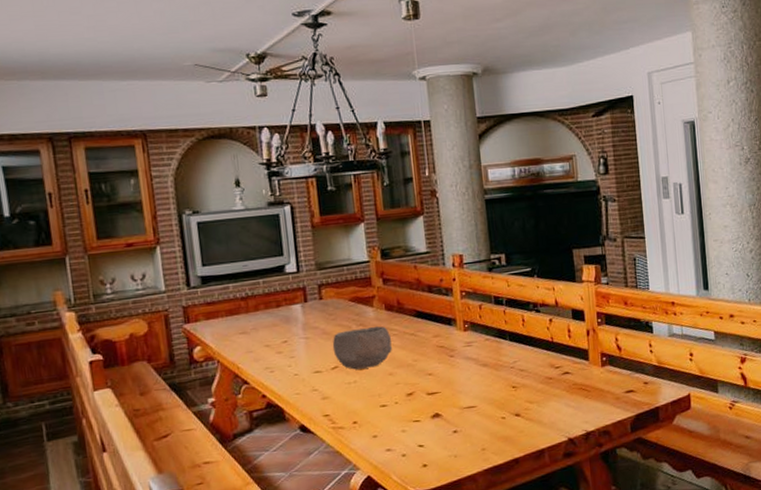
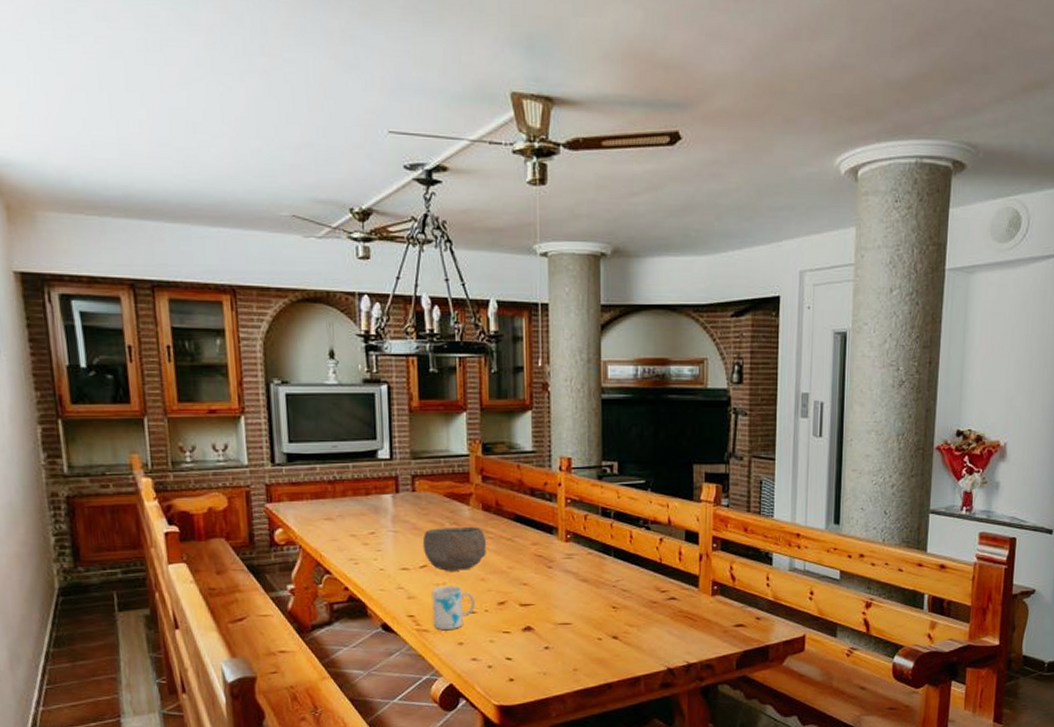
mug: none [344,382,386,426] -> present [432,586,475,631]

